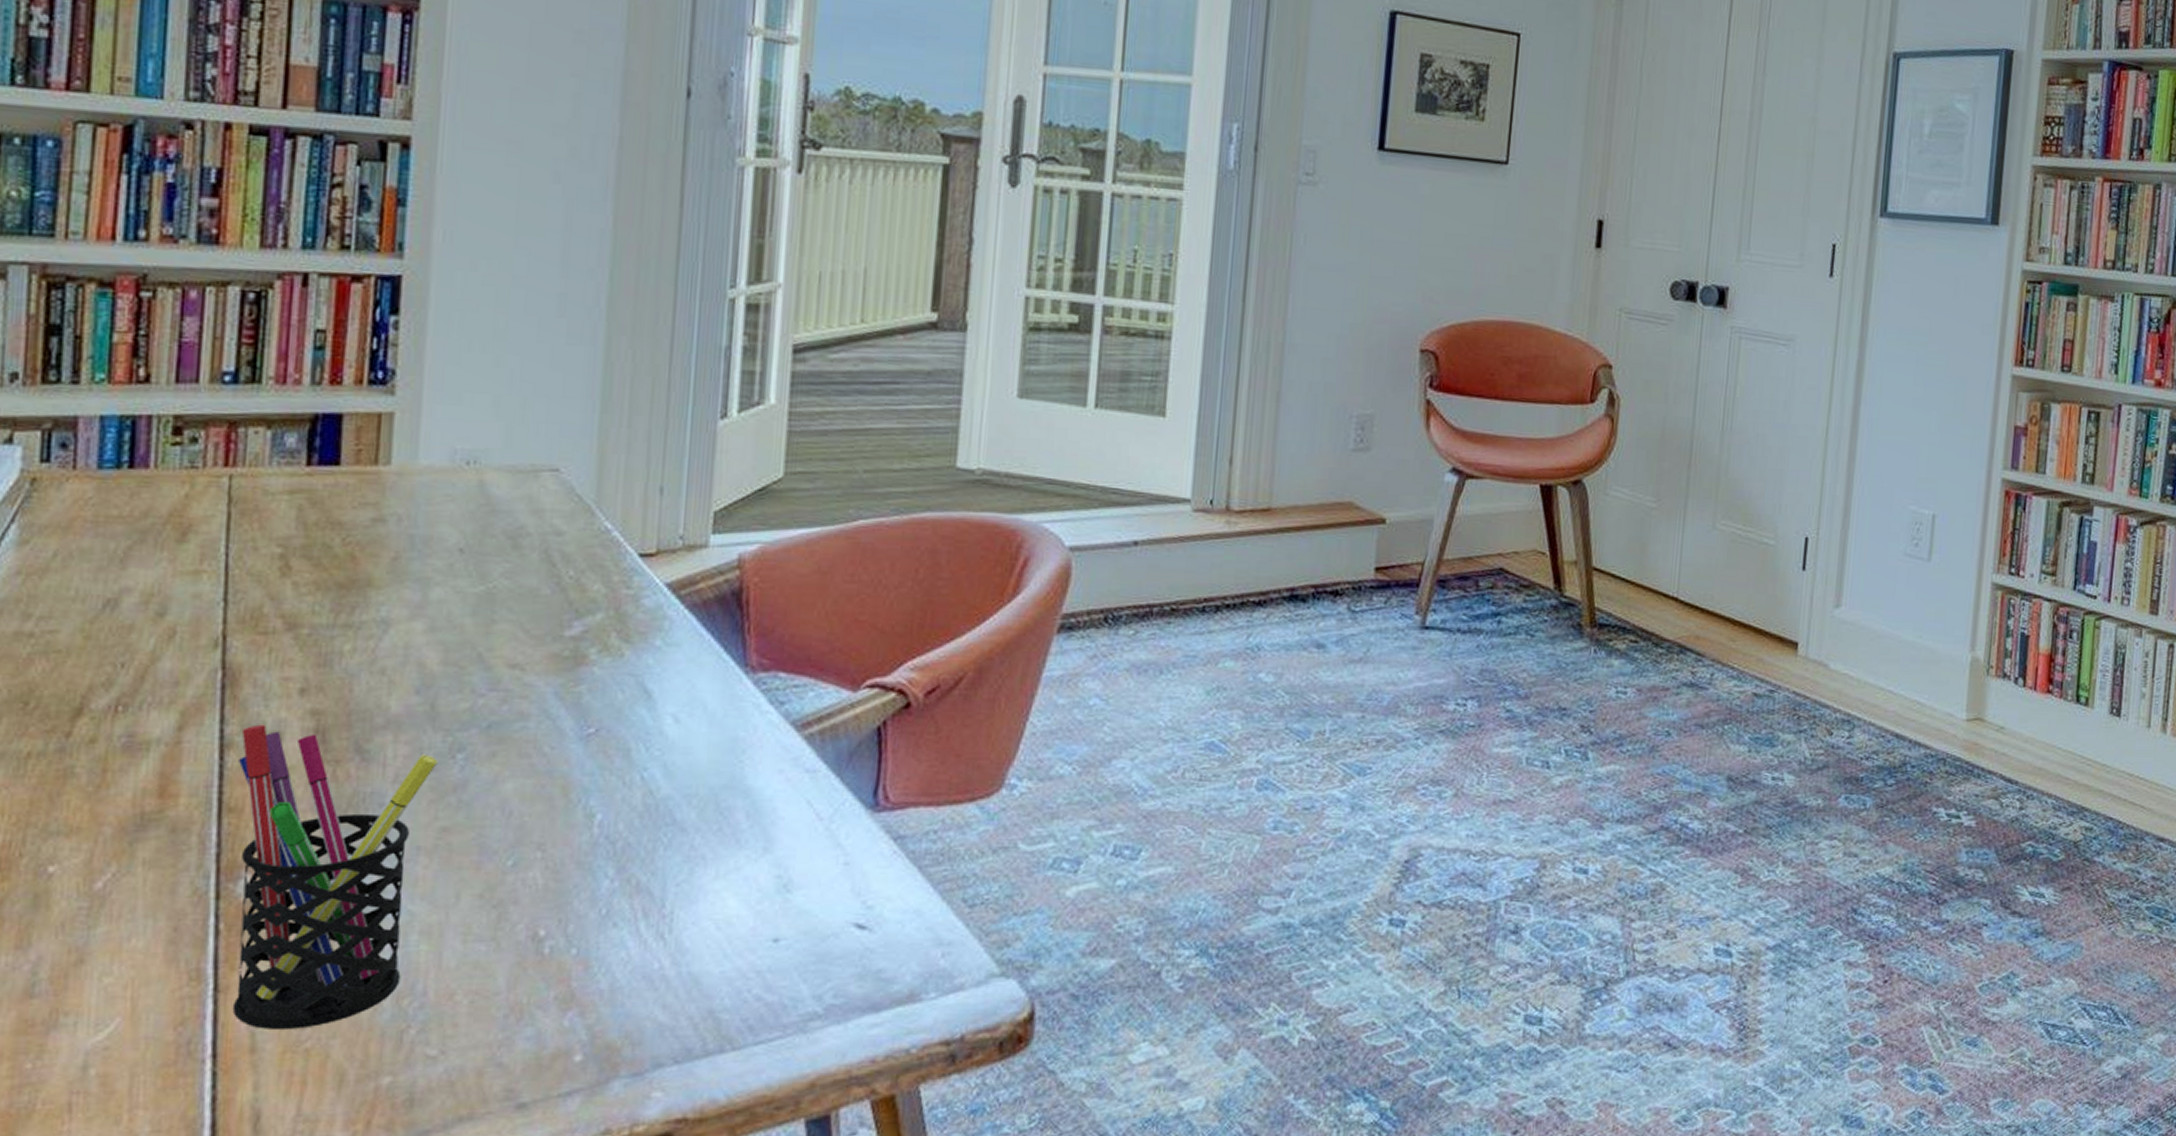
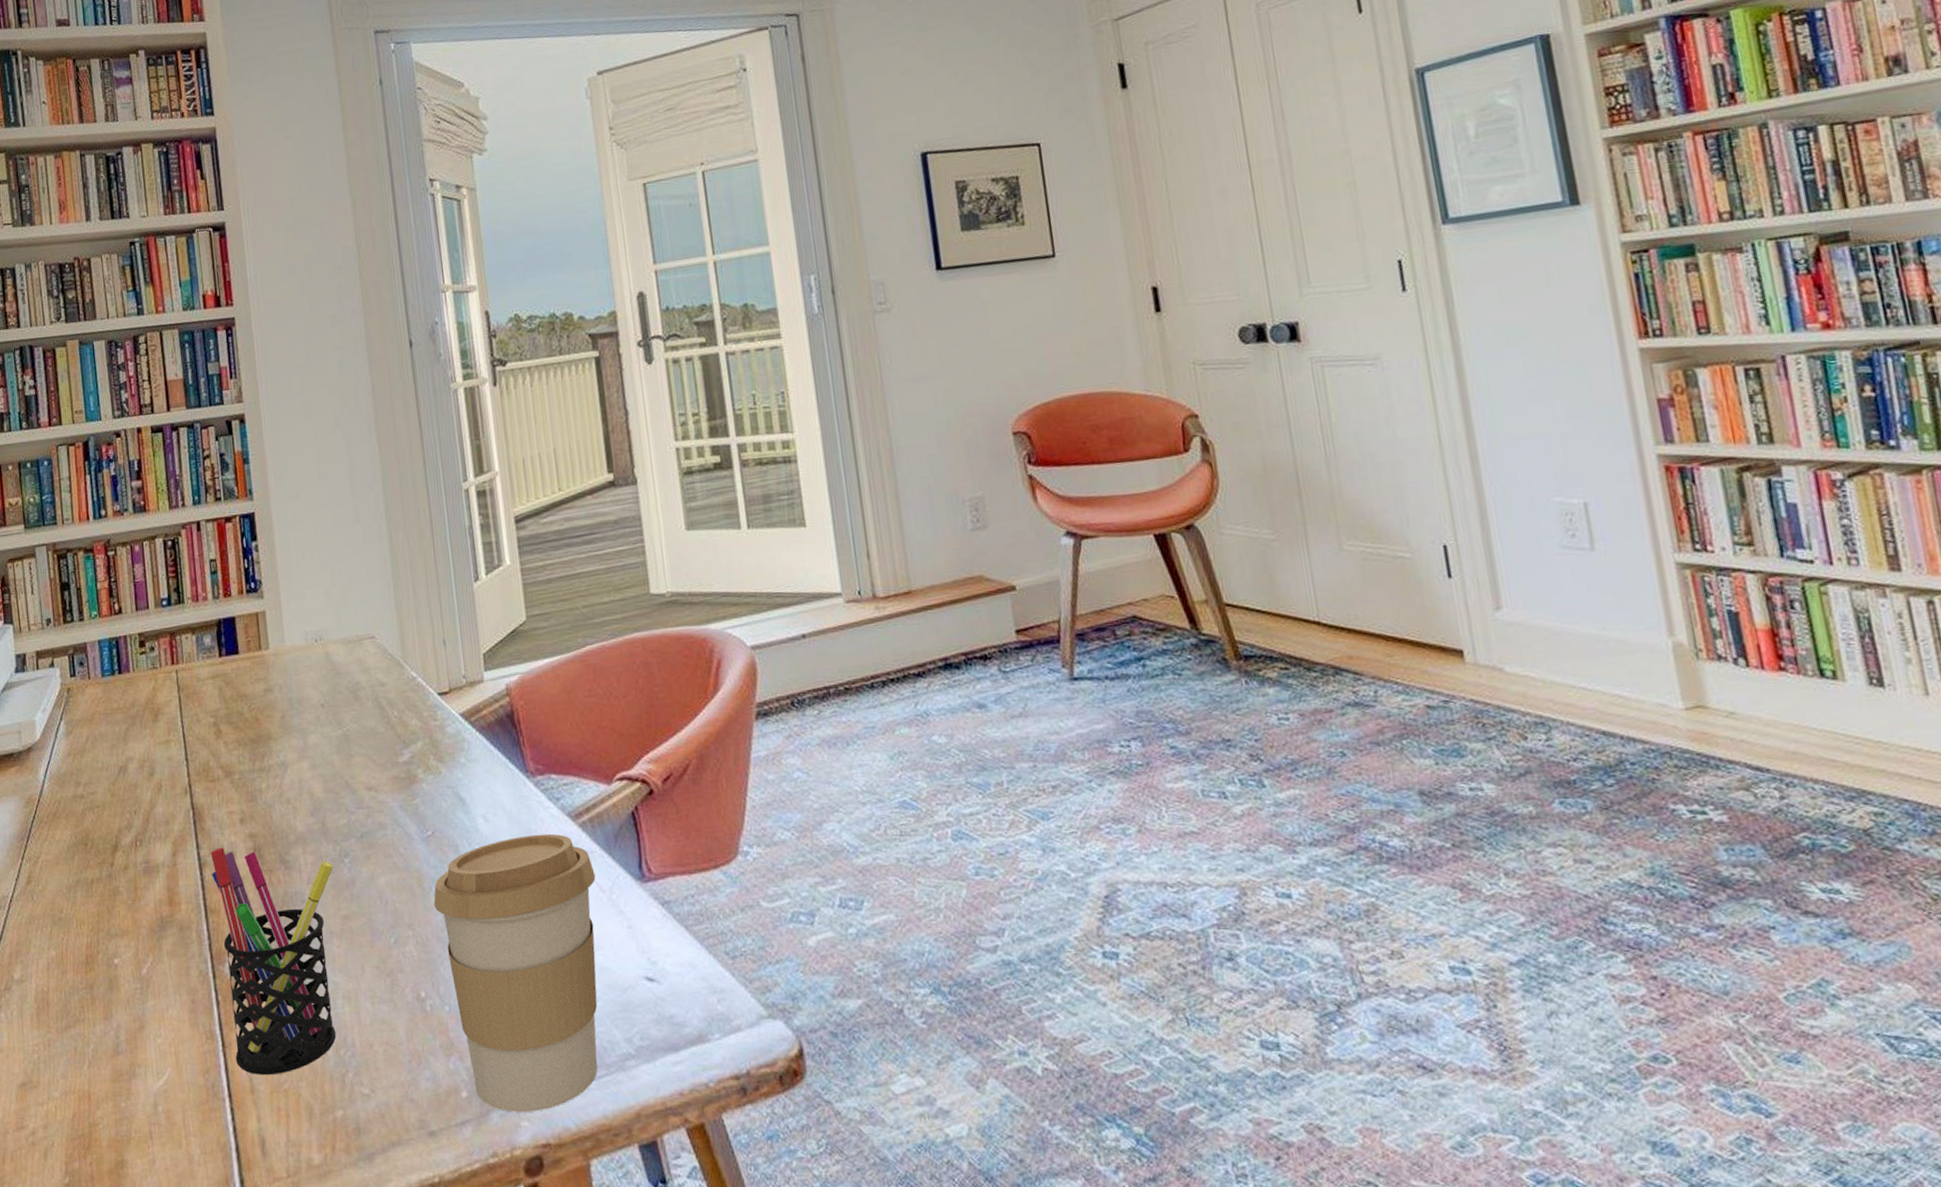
coffee cup: none [580,744,814,1081] -> present [433,833,598,1112]

